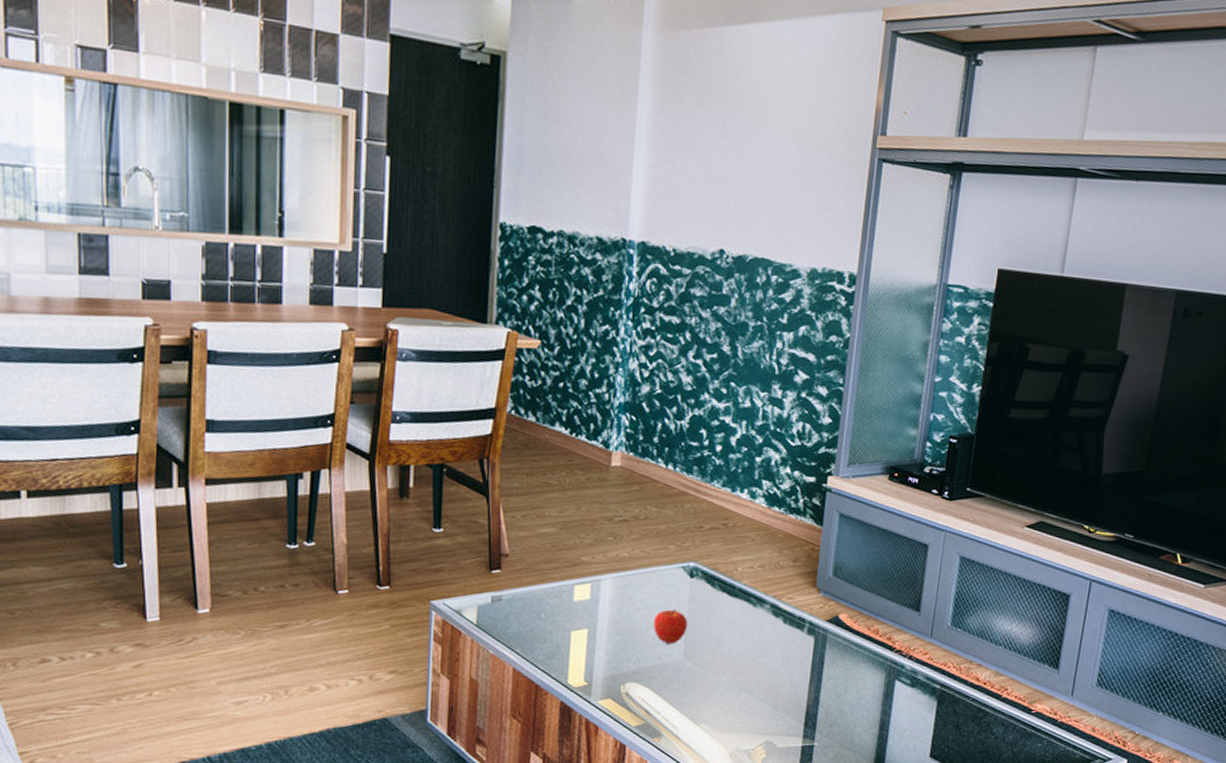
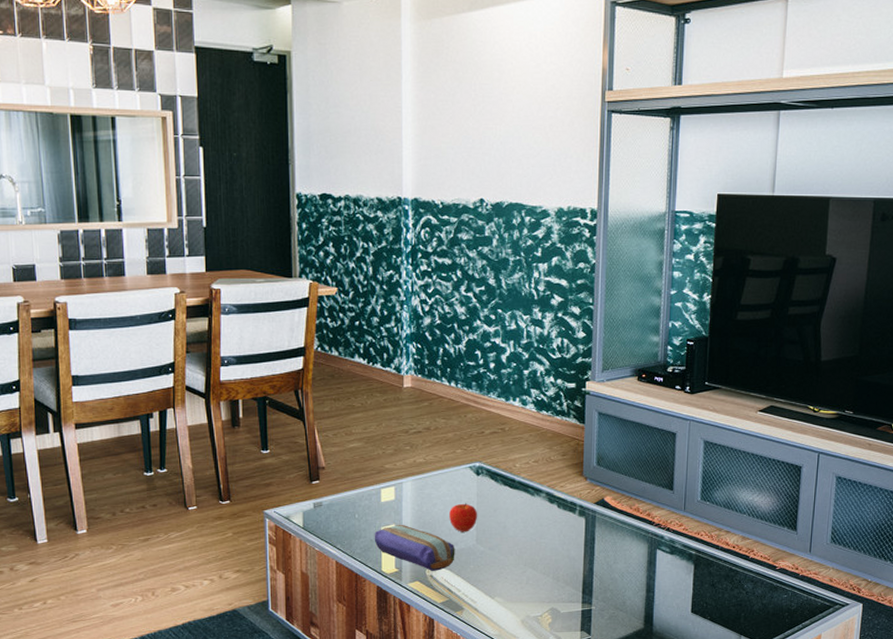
pencil case: none [561,628,658,688] -> present [374,524,455,571]

